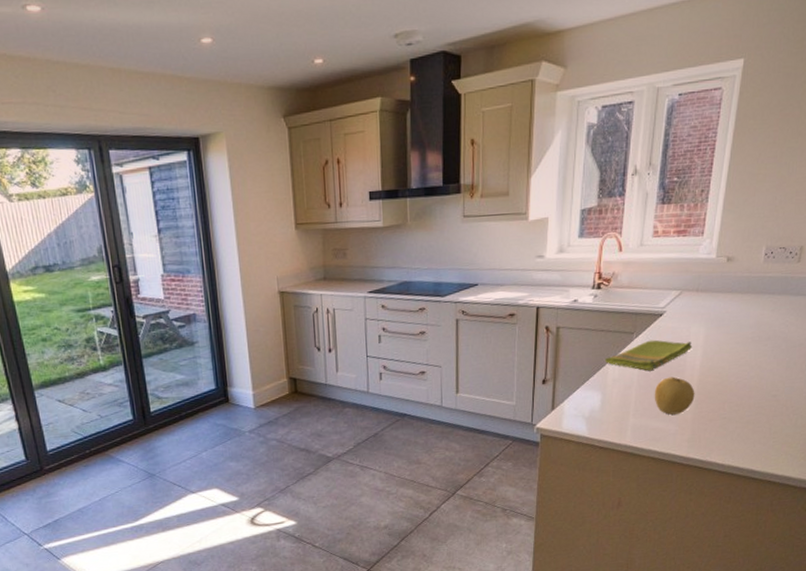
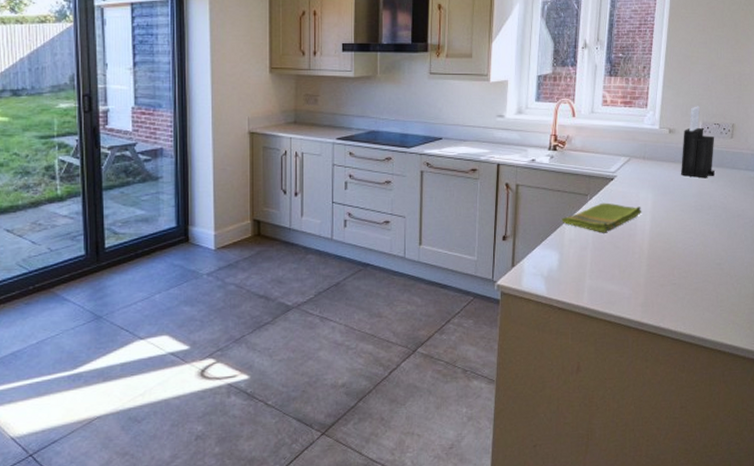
fruit: present [654,377,695,415] -> none [608,240,646,278]
knife block: none [738,229,779,308] -> present [681,106,715,178]

